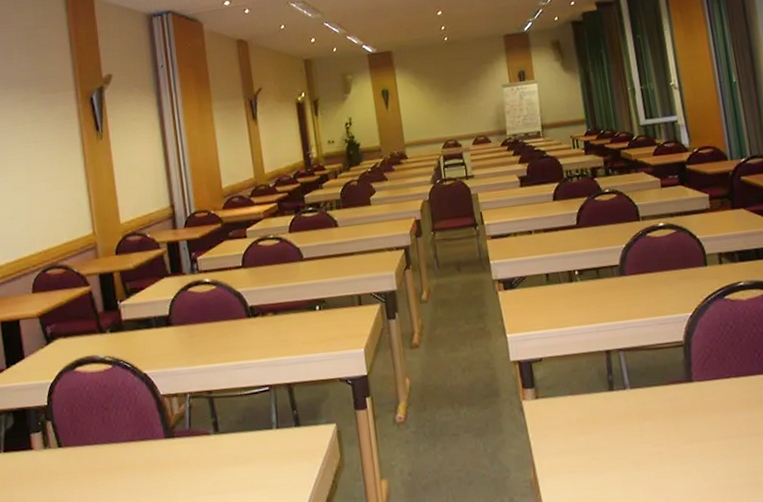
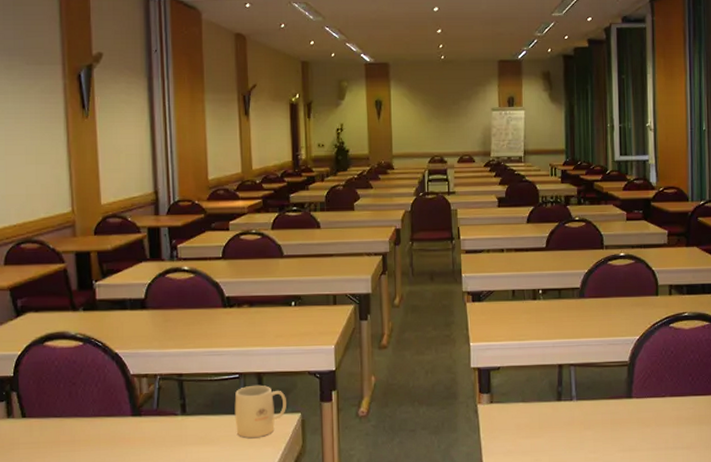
mug: none [266,396,321,454] -> present [234,385,287,438]

